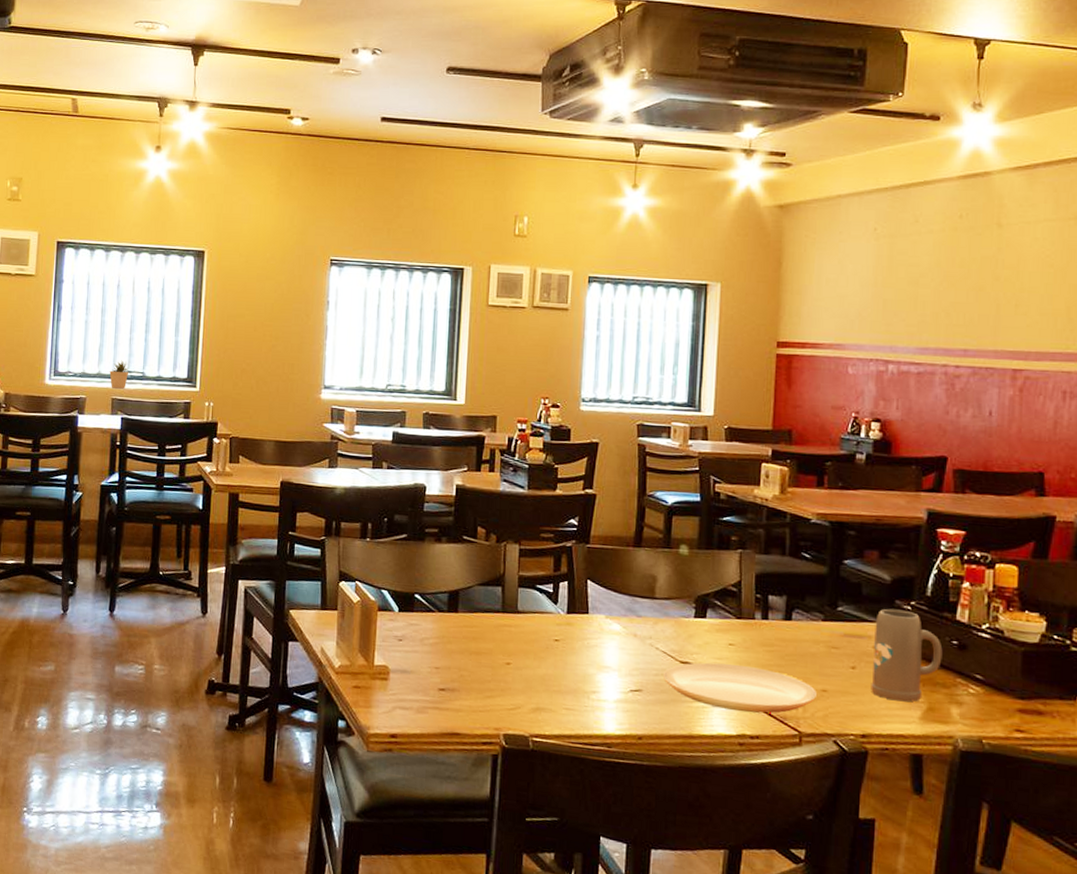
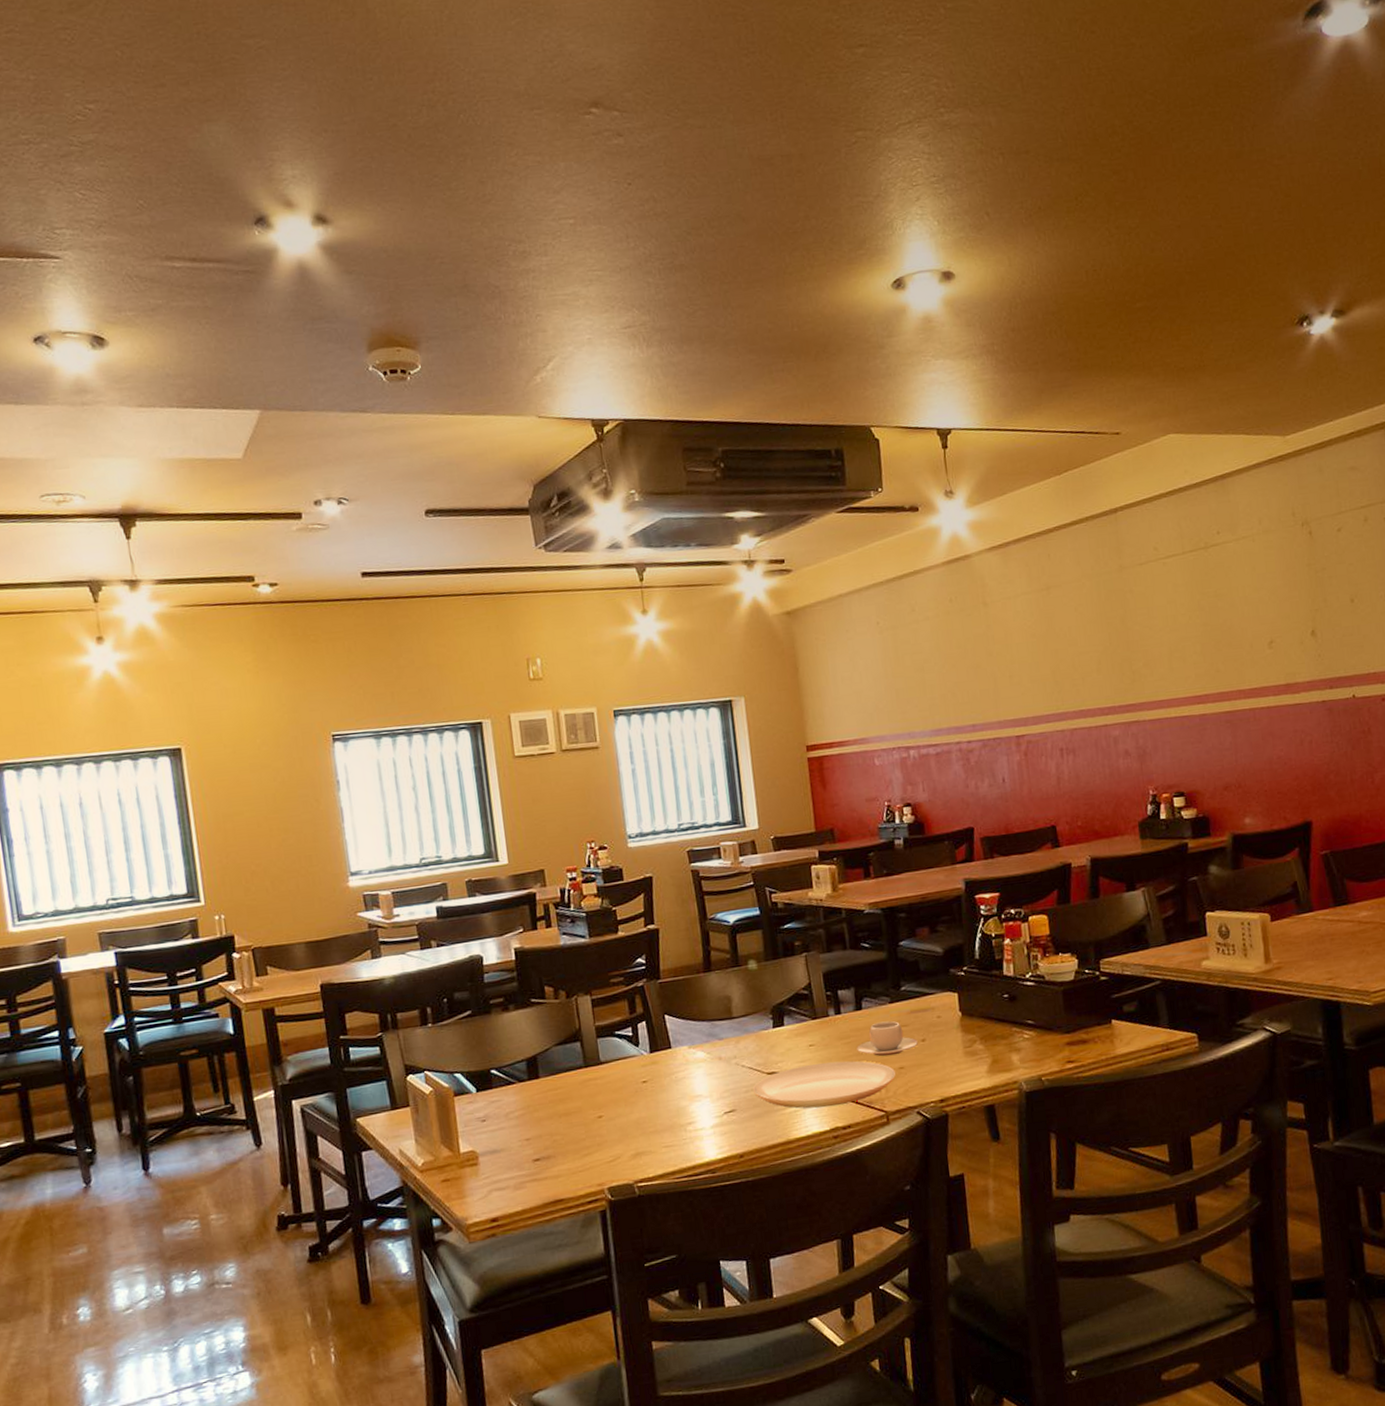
potted plant: present [109,360,129,390] -> none [89,888,115,923]
teacup: none [778,637,848,676] -> present [856,1021,919,1057]
beer mug: present [871,608,943,702] -> none [936,976,998,1062]

